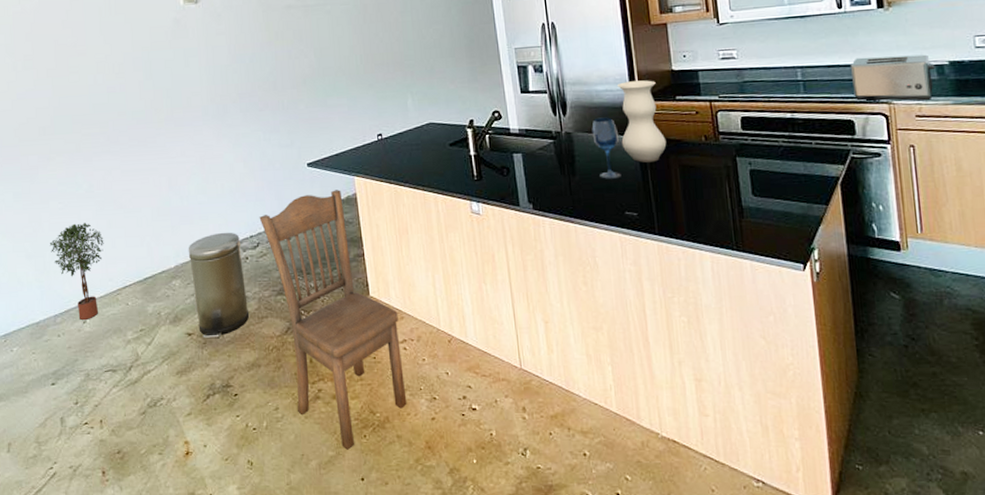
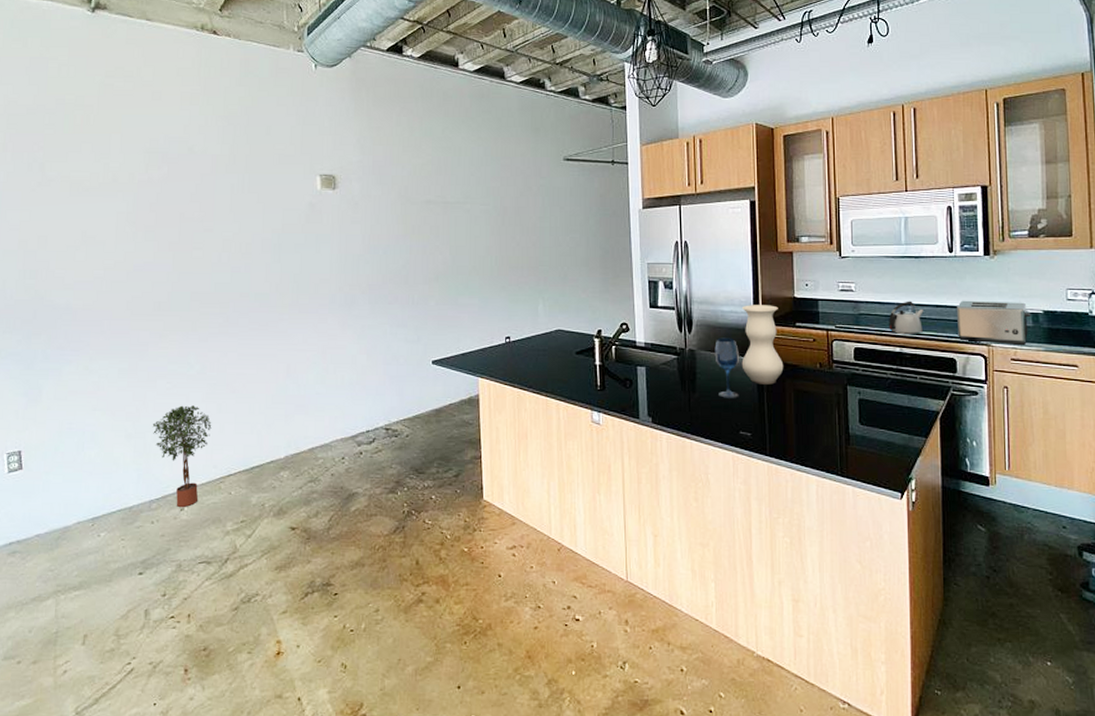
pedal bin: present [188,232,249,339] -> none [300,425,357,535]
dining chair: present [259,190,407,450] -> none [377,390,511,656]
kettle: none [776,63,815,100] -> present [889,301,924,335]

